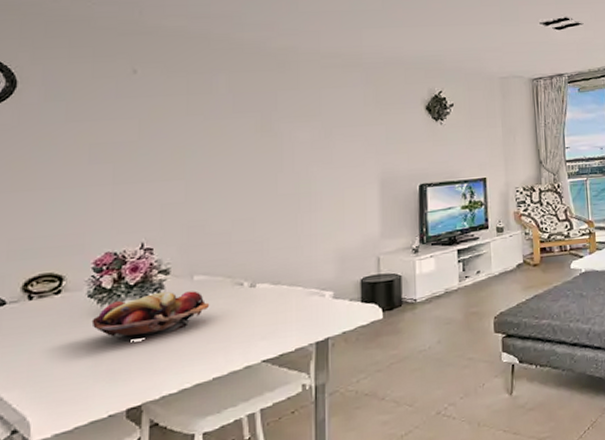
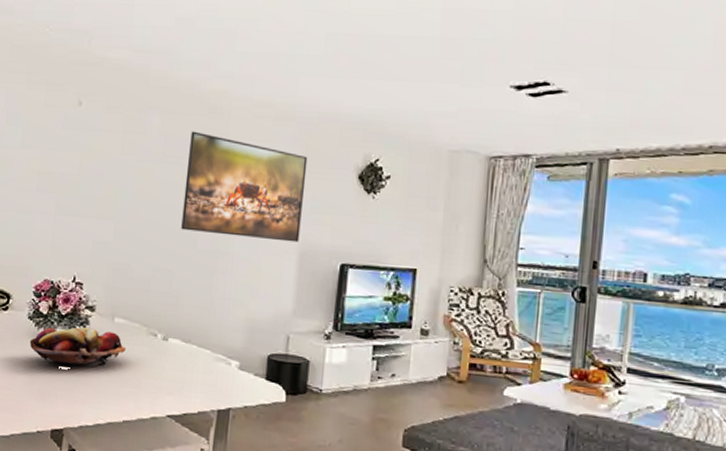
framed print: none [259,85,379,178] -> present [181,131,308,243]

